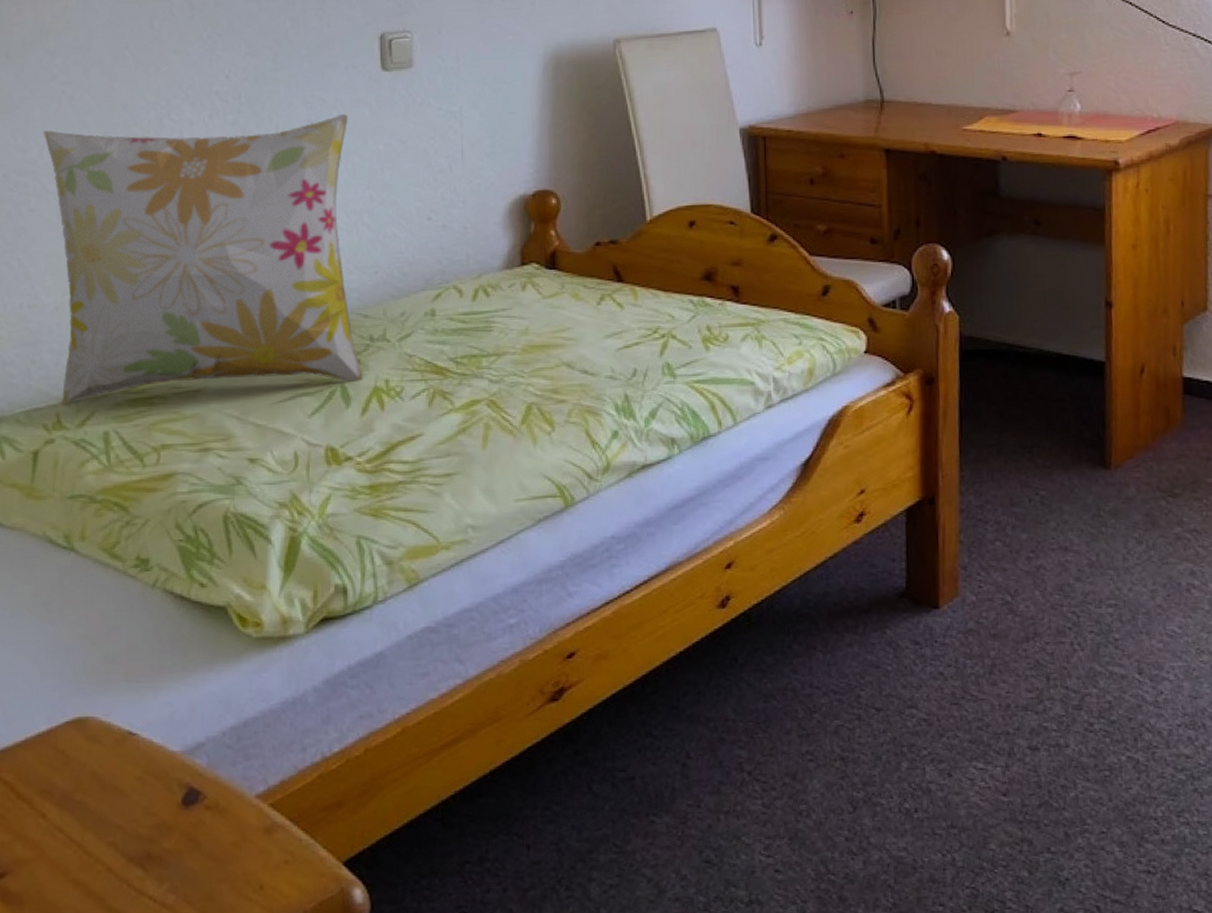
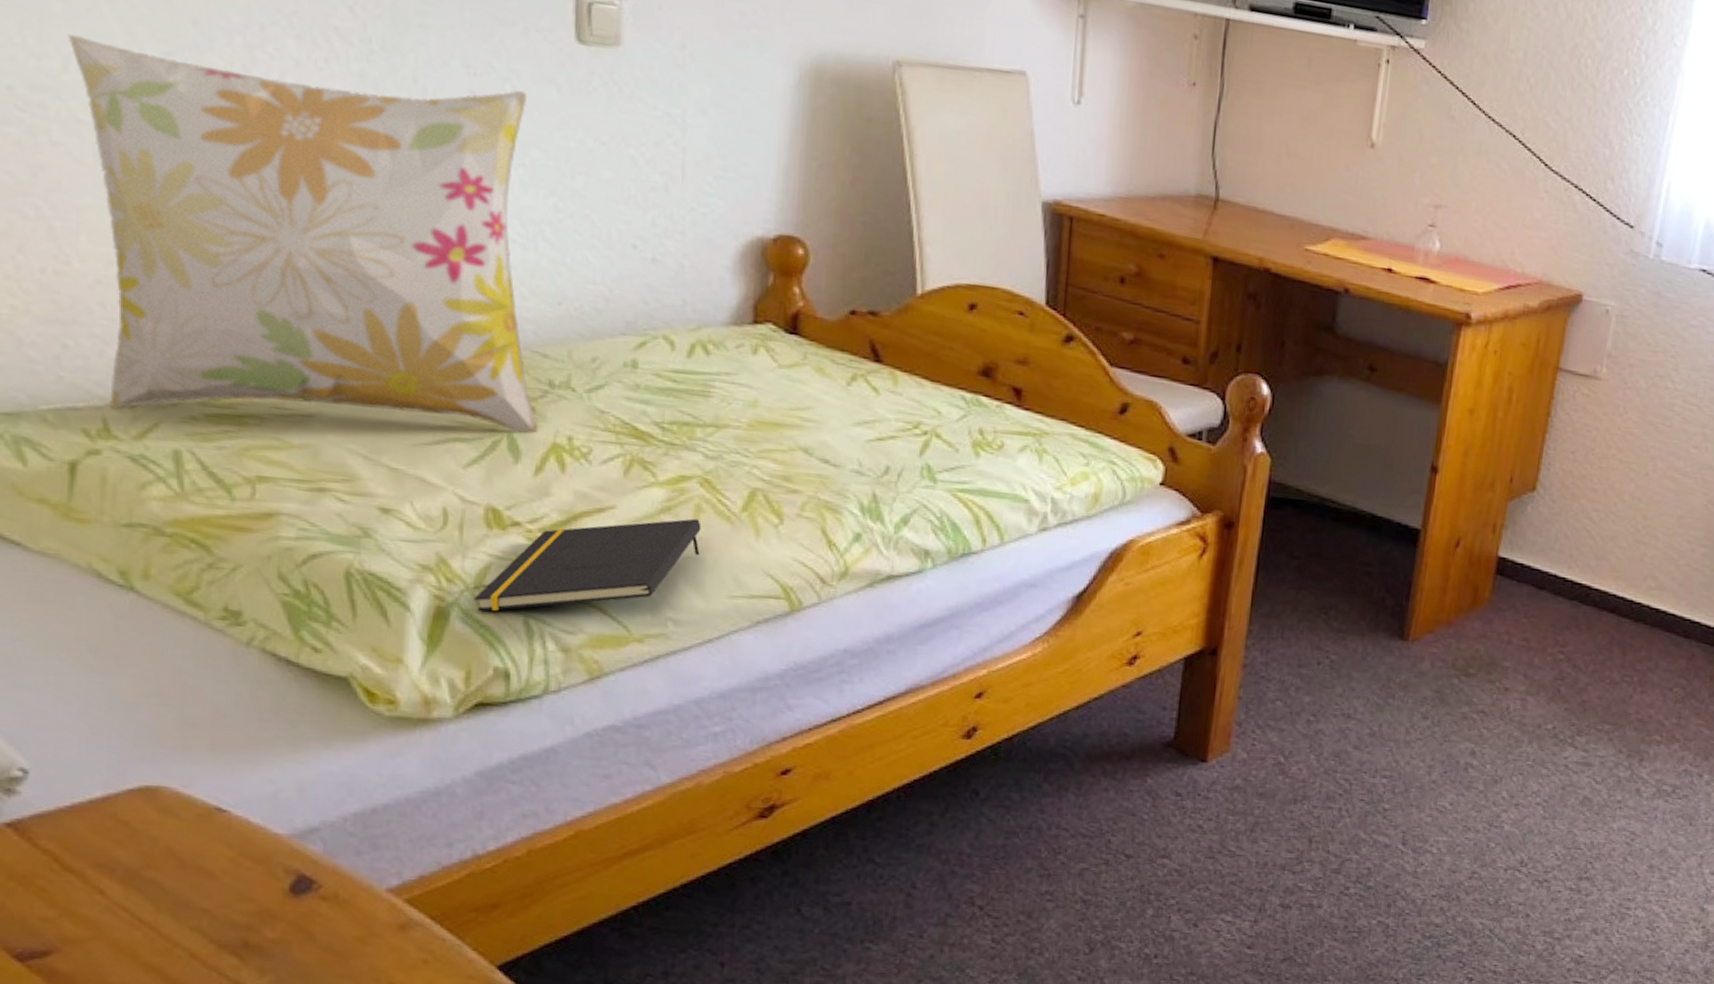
notepad: none [319,435,490,537] -> present [475,518,702,612]

